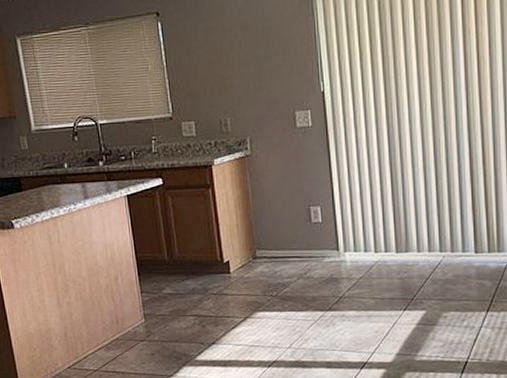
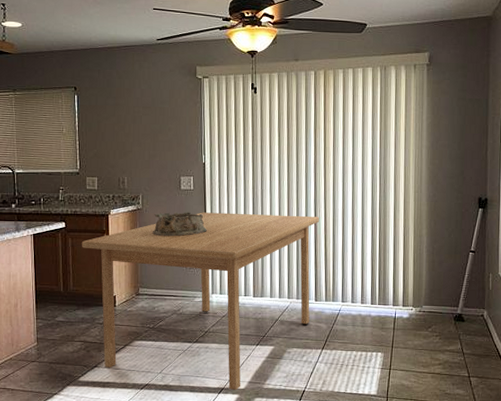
table: none [183,147,476,365] -> present [81,212,320,391]
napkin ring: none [266,154,333,187] -> present [153,211,207,237]

